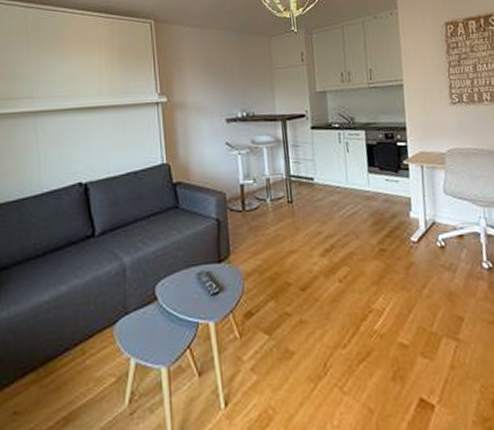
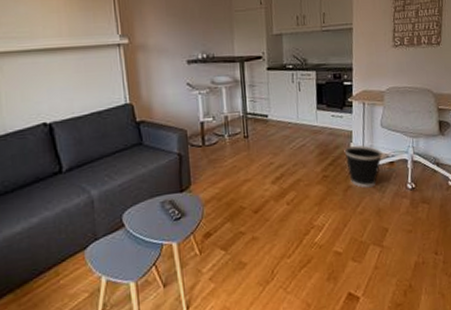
wastebasket: none [402,214,449,266] -> present [344,145,383,188]

